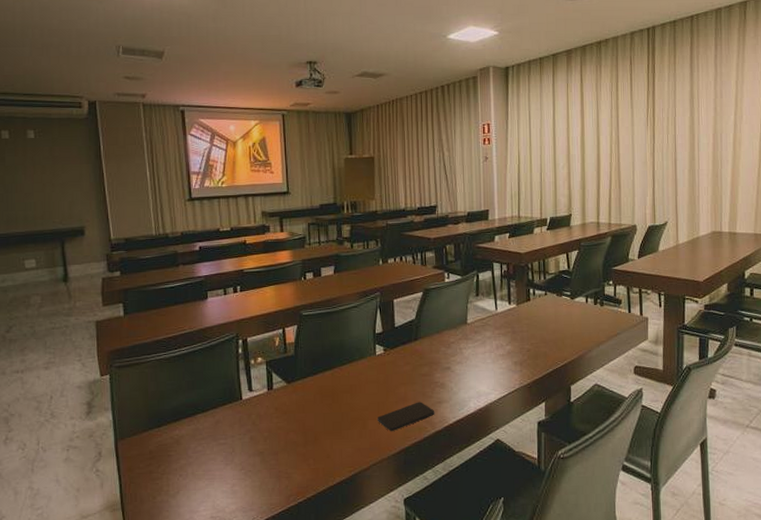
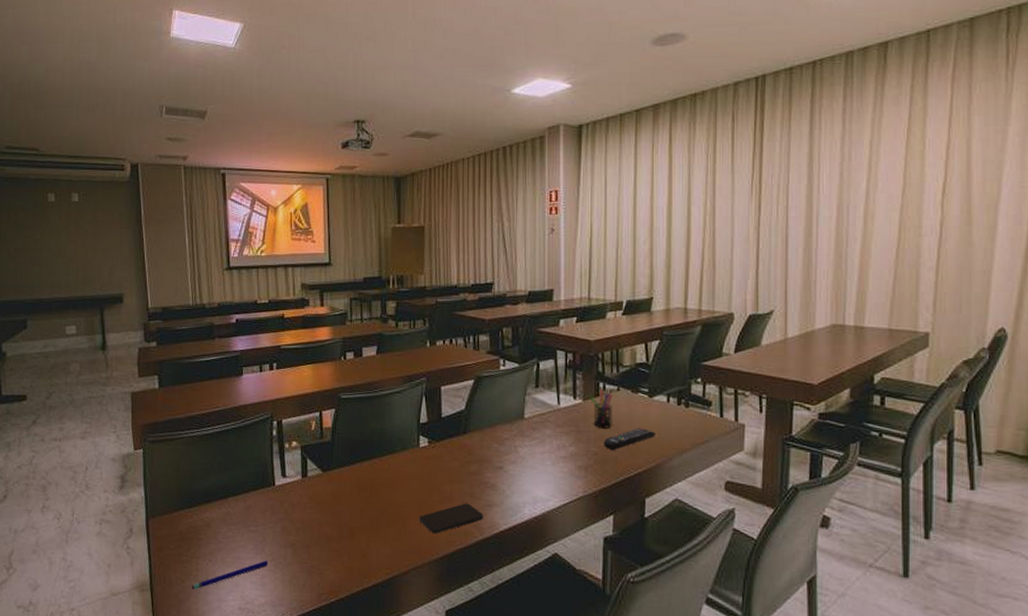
pen: none [163,470,238,505] -> present [191,560,269,590]
pen holder: none [522,294,542,328] -> present [589,389,612,429]
remote control: none [535,325,577,347] -> present [604,427,655,451]

